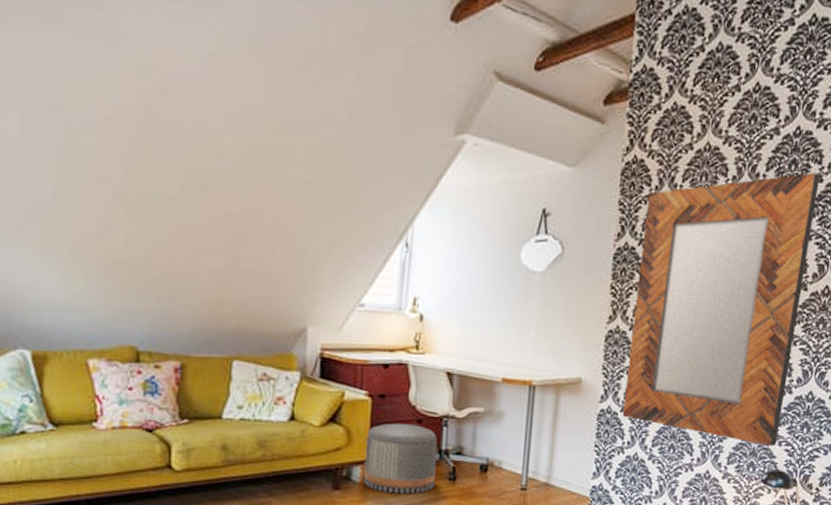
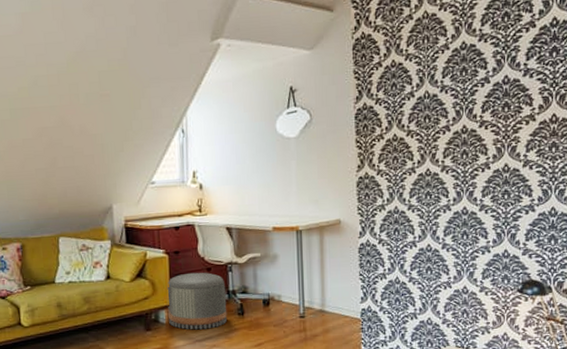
home mirror: present [623,172,821,446] -> none [379,20,533,260]

